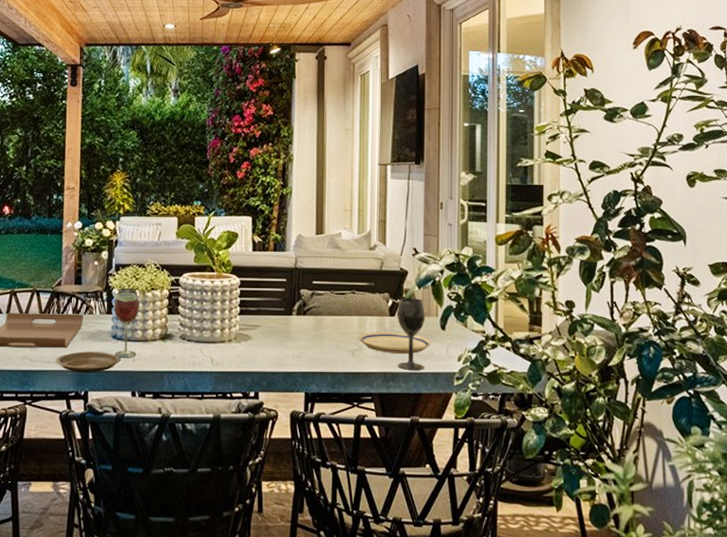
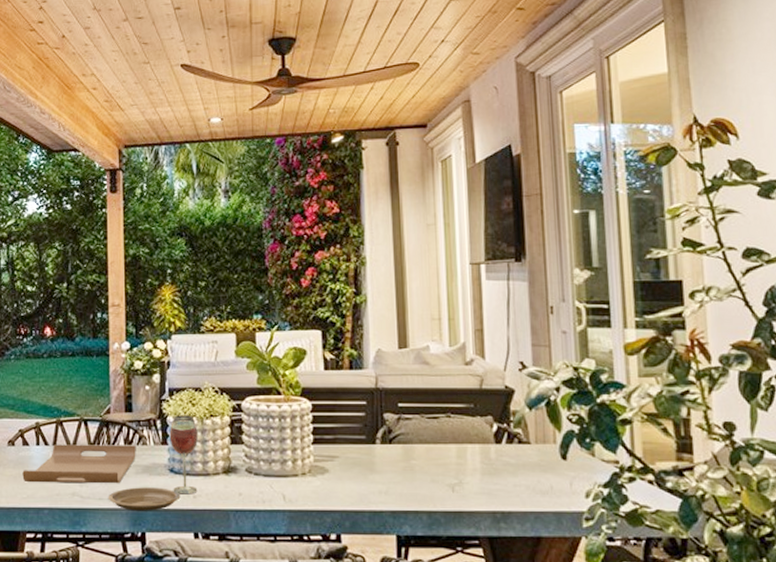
plate: present [358,331,431,354] -> none [457,462,550,489]
wine glass: present [397,297,426,370] -> none [503,421,543,509]

